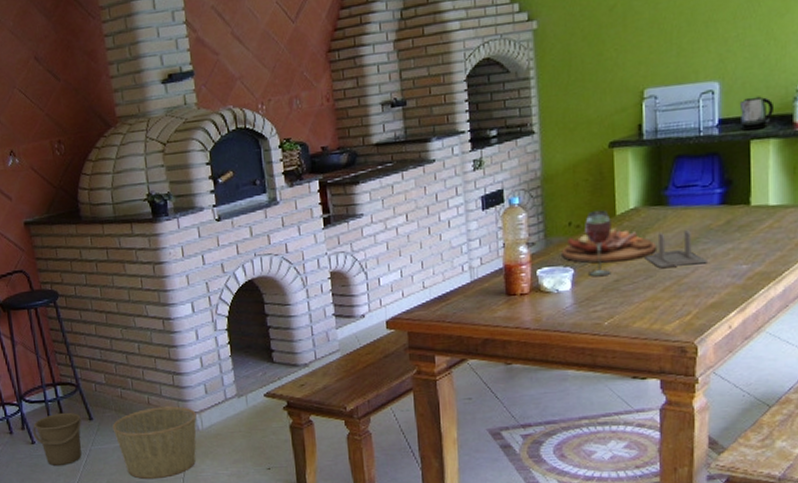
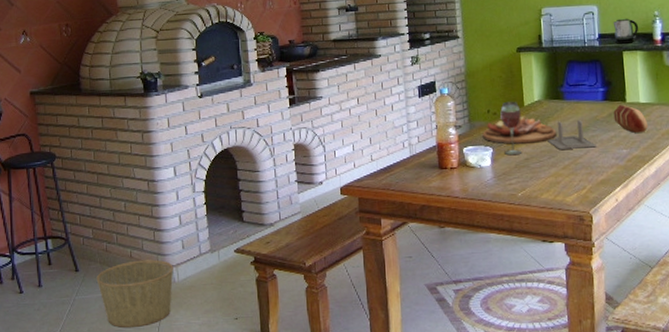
bucket: present [32,412,82,466] -> none [22,264,68,314]
bread loaf: none [732,208,778,244] -> present [613,104,649,133]

